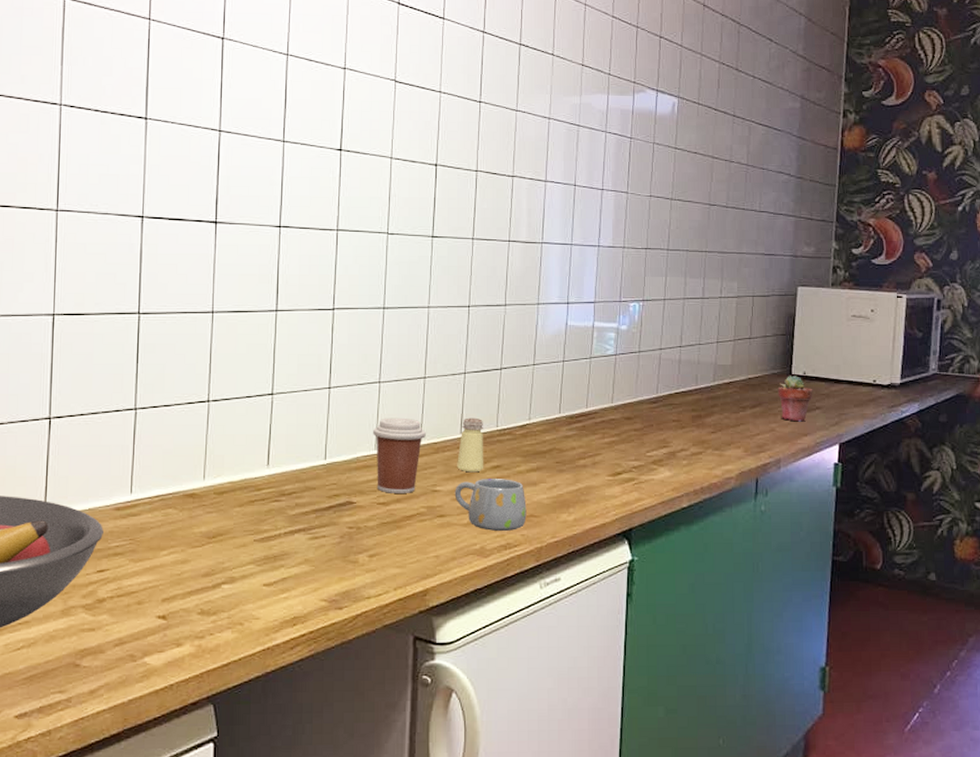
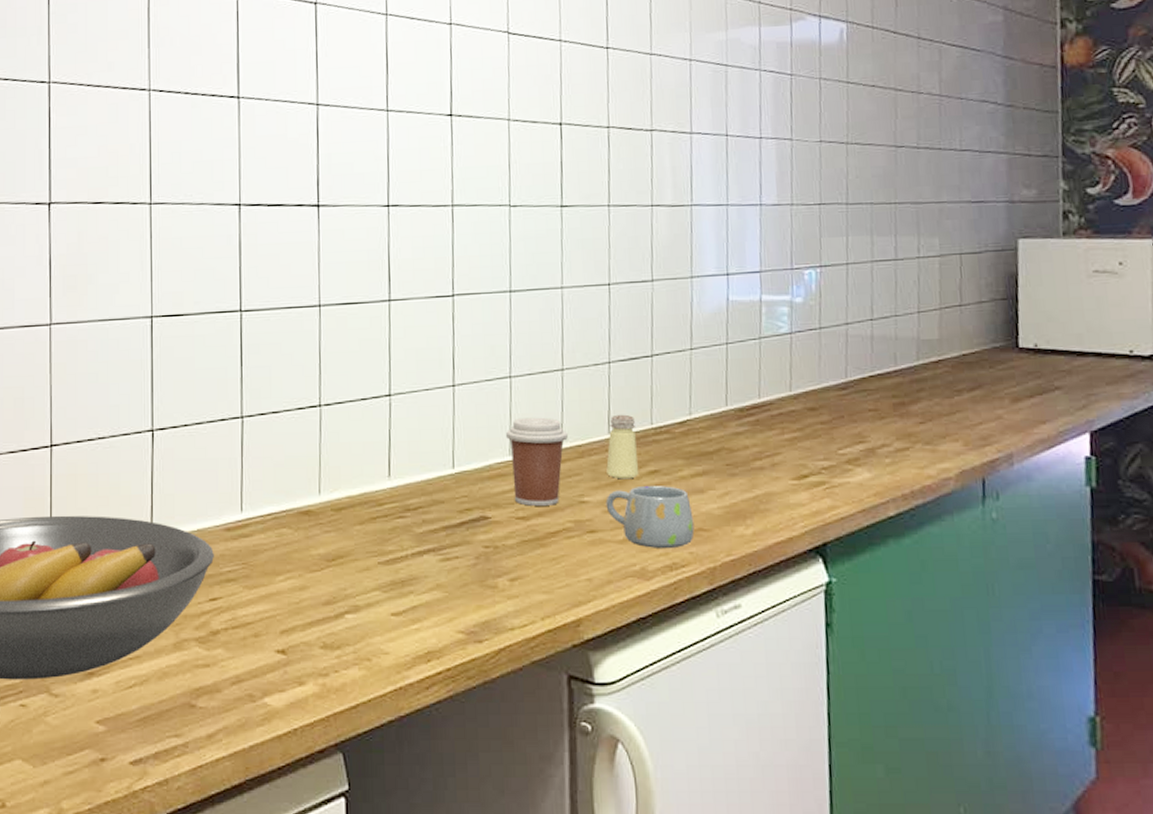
potted succulent: present [777,376,813,422] -> none [1002,349,1050,406]

